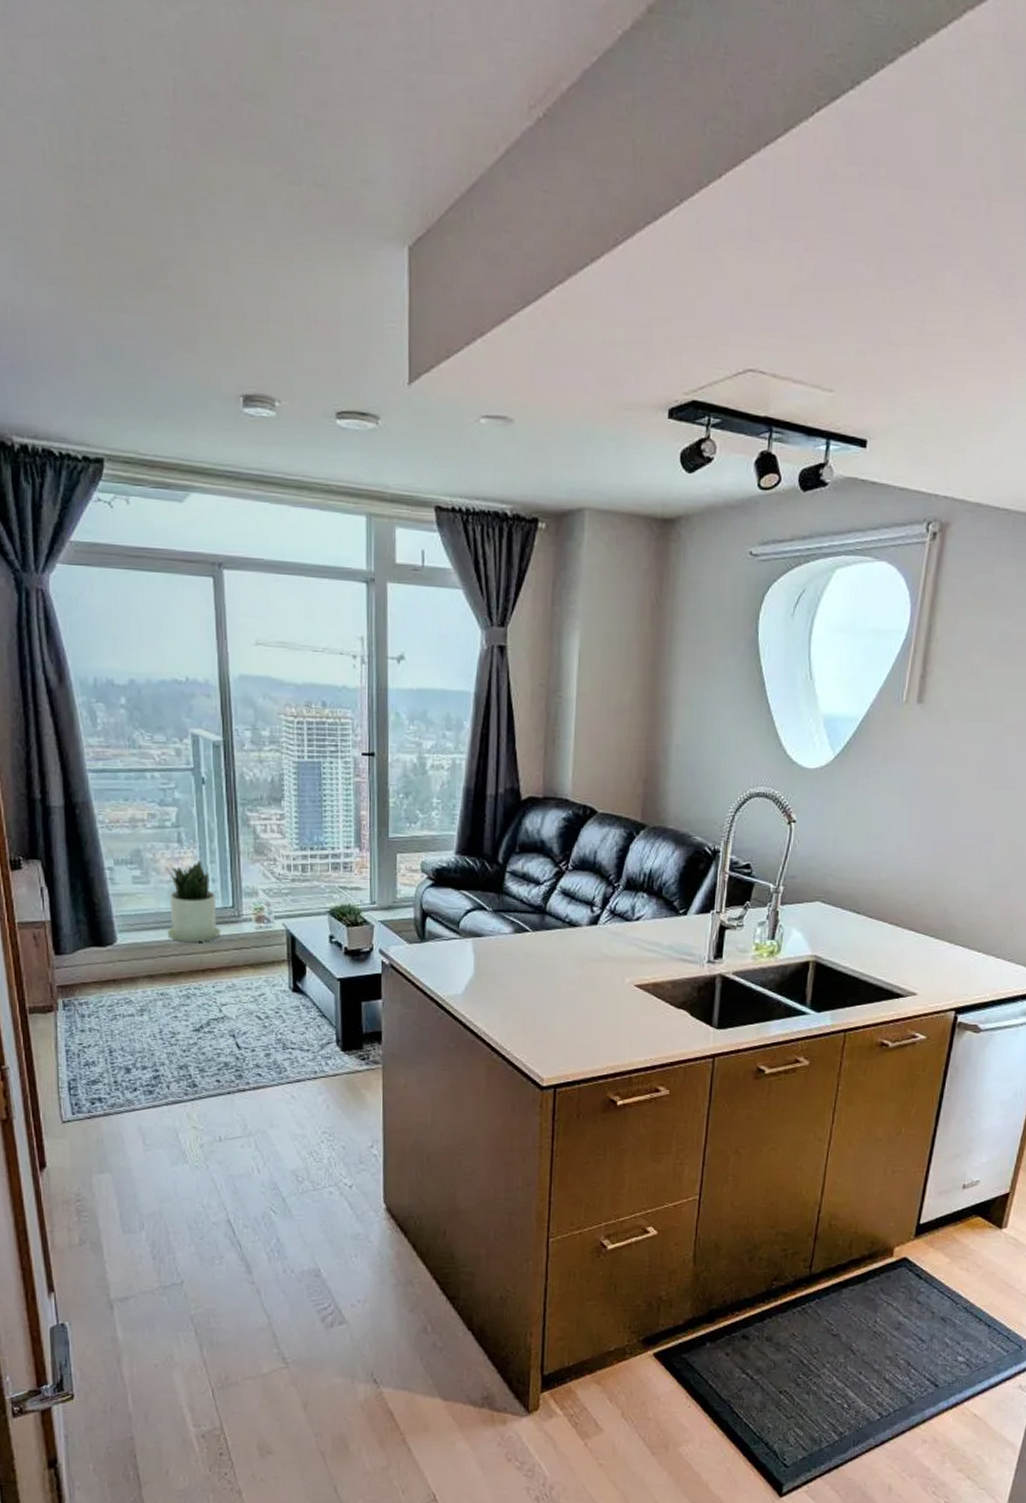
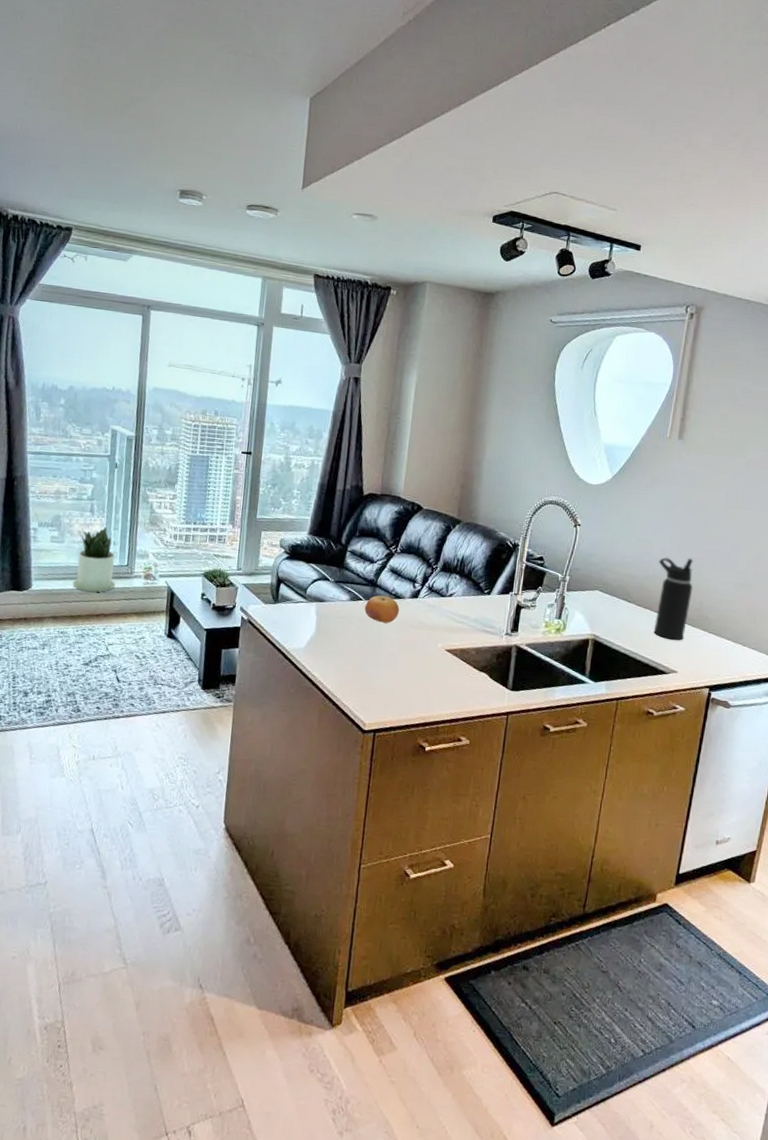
fruit: none [533,925,575,958] -> present [365,595,399,623]
water bottle: none [888,854,937,957] -> present [653,557,694,641]

